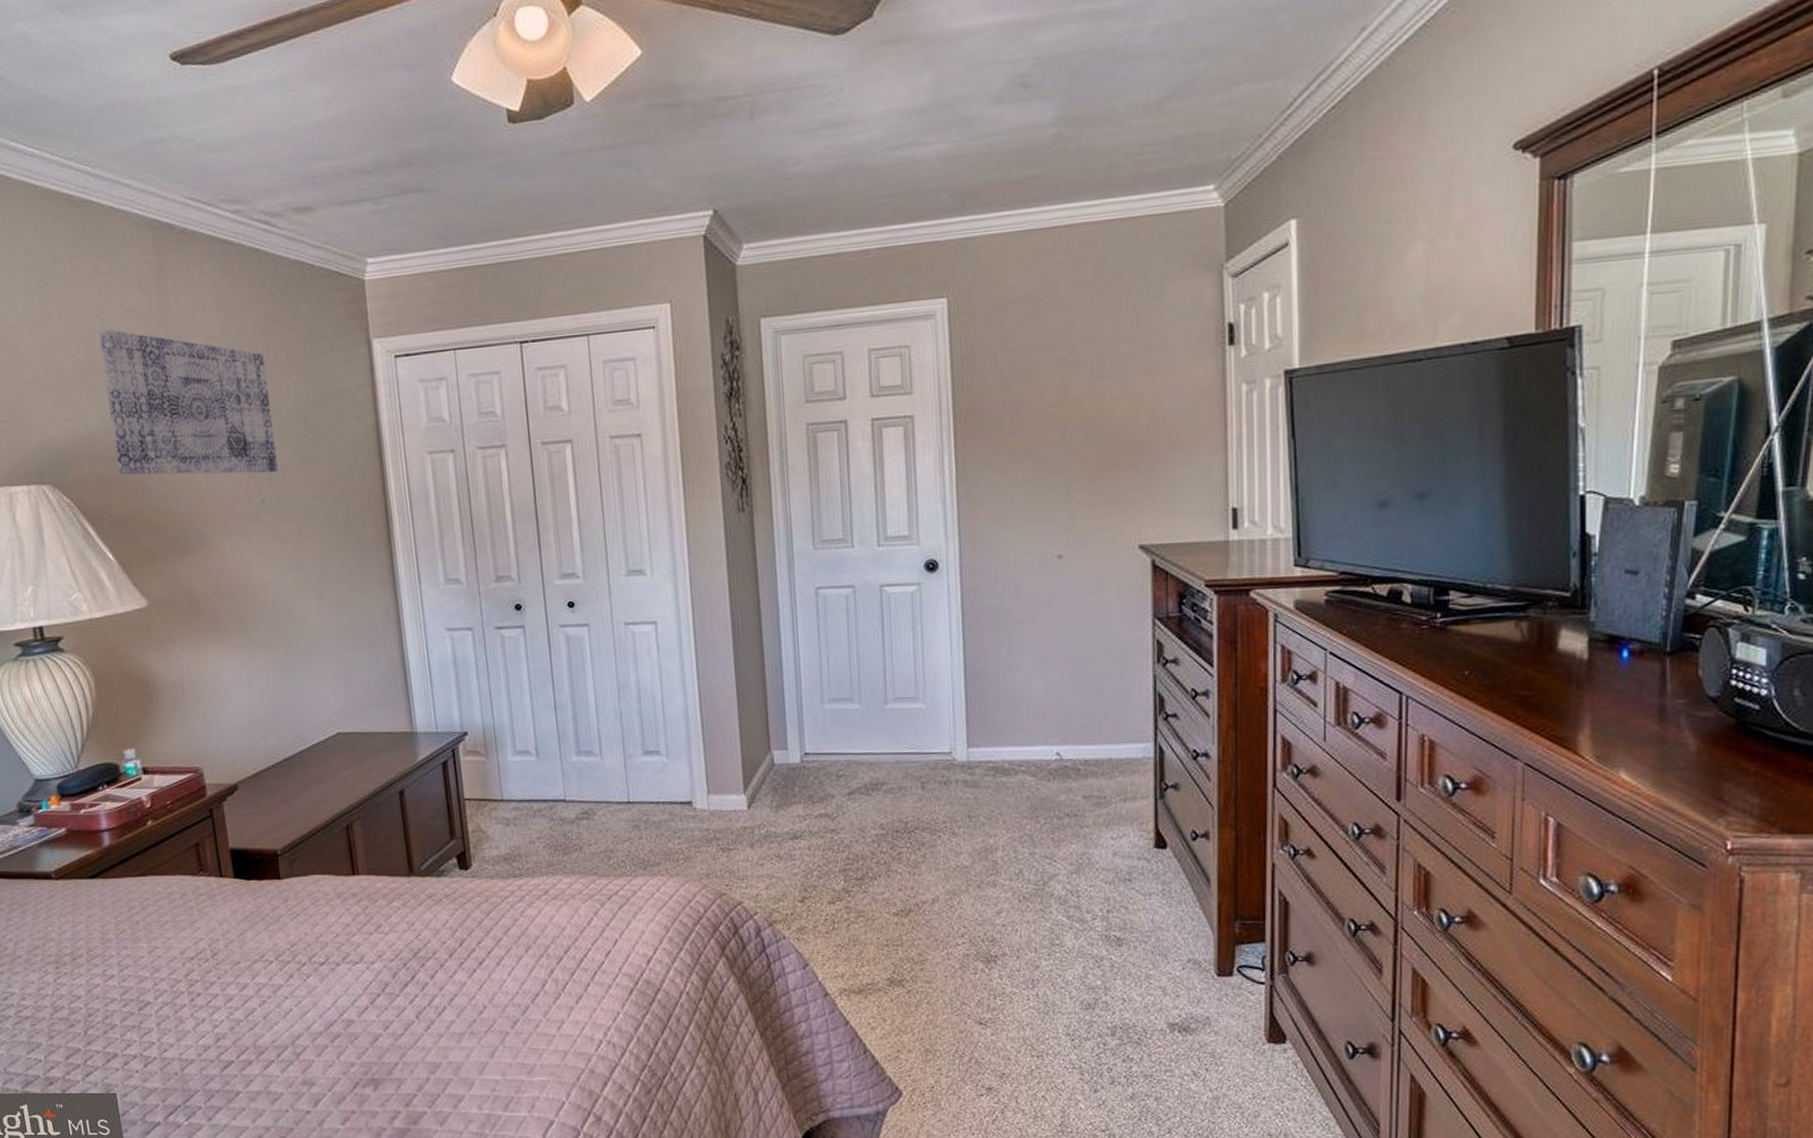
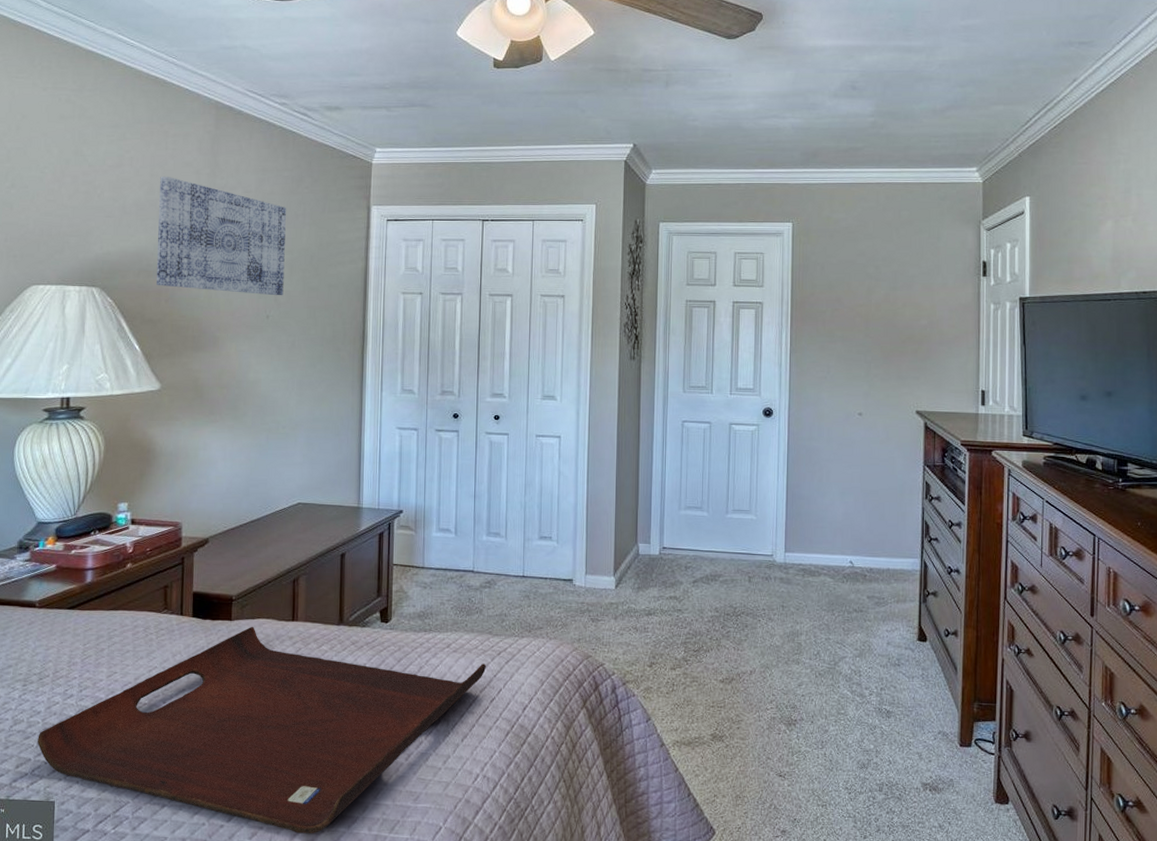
serving tray: none [83,884,596,1117] -> present [38,626,487,834]

